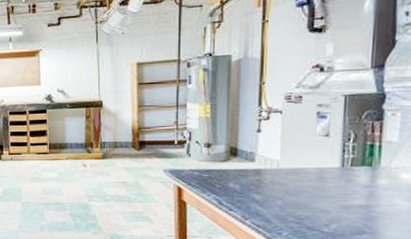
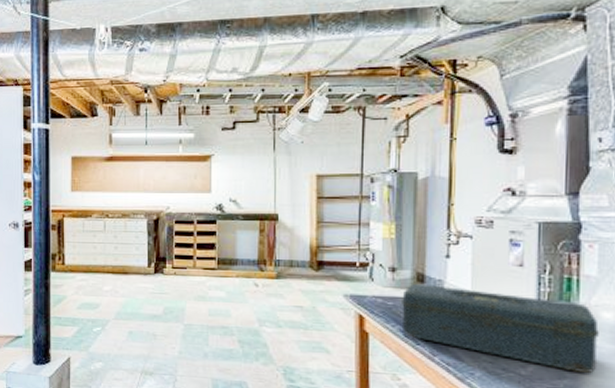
toolbox: none [216,156,398,229] -> present [401,283,599,374]

